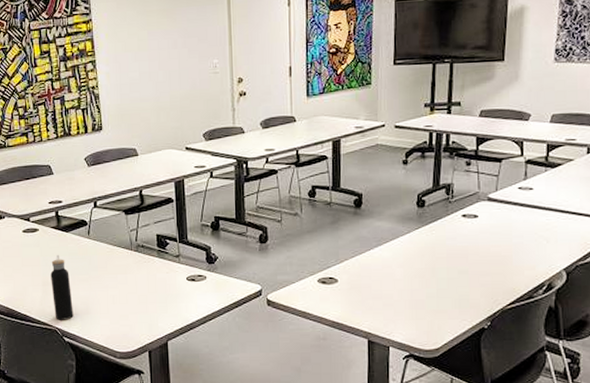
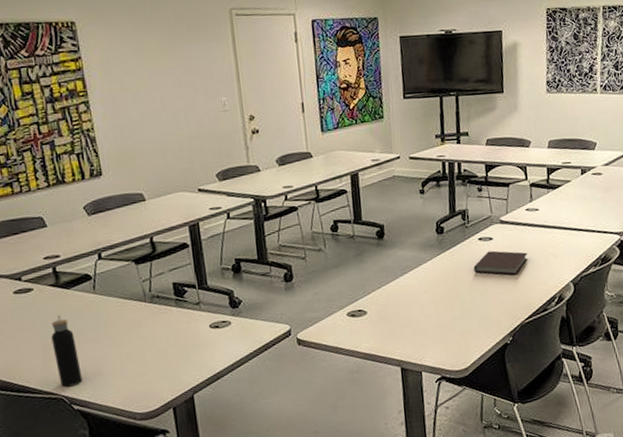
notebook: none [454,229,517,257] -> present [474,251,528,275]

